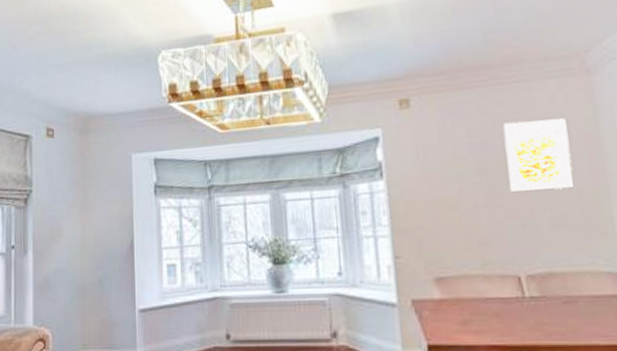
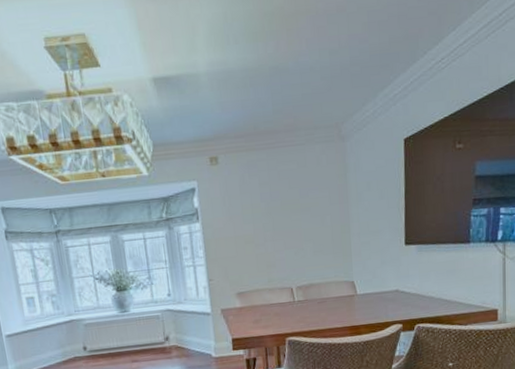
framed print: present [502,118,575,193] -> none [284,174,329,230]

